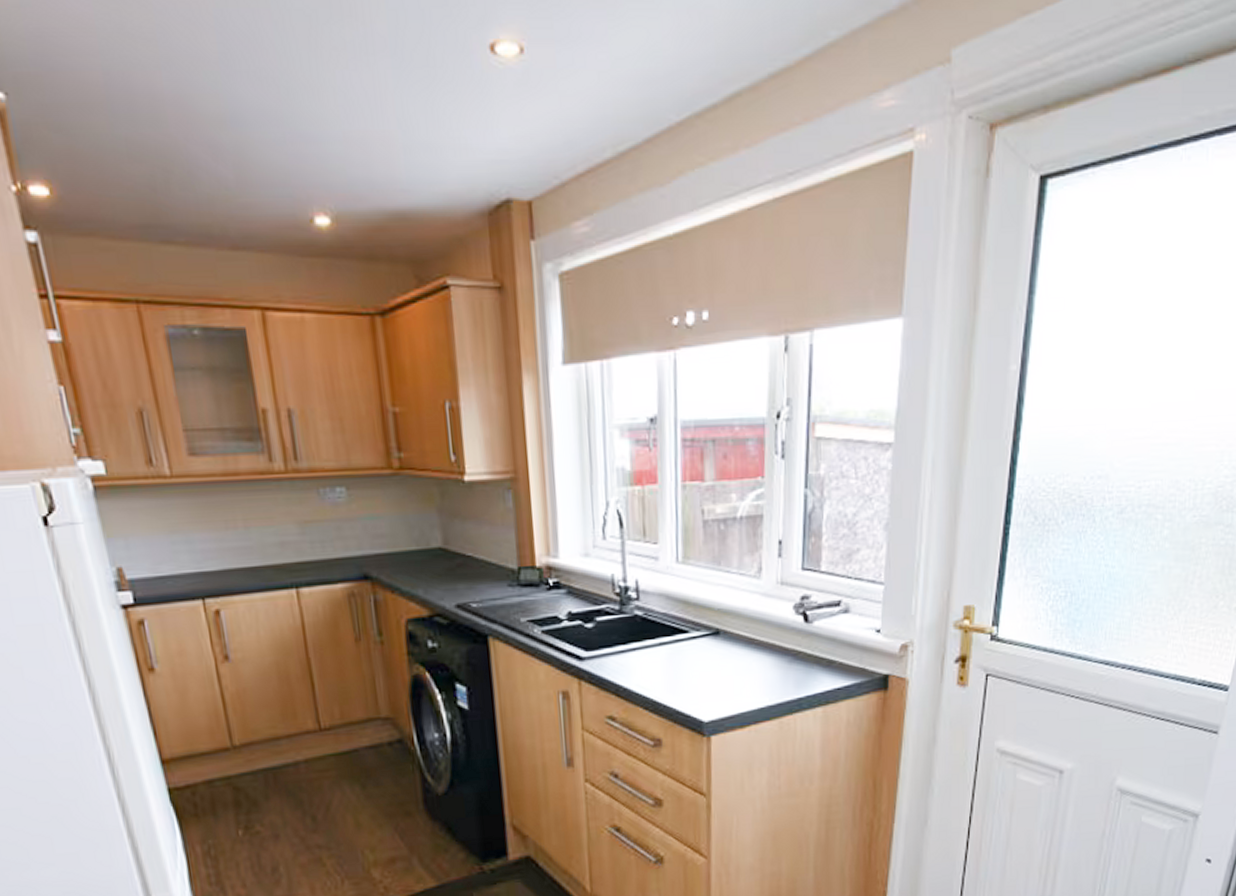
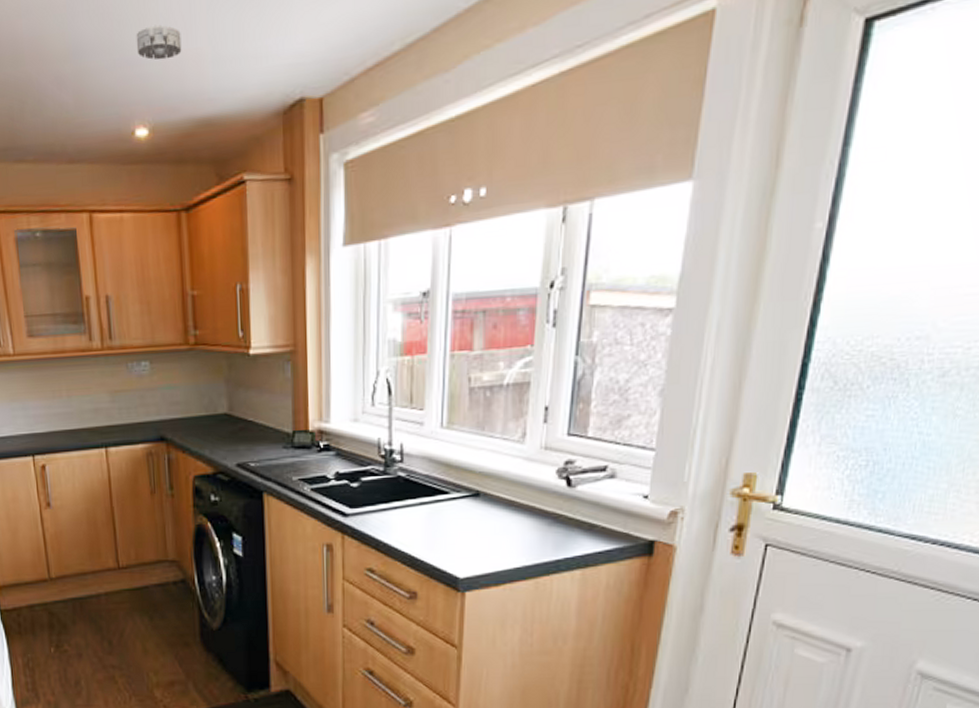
smoke detector: none [309,98,367,140] -> present [136,25,182,60]

